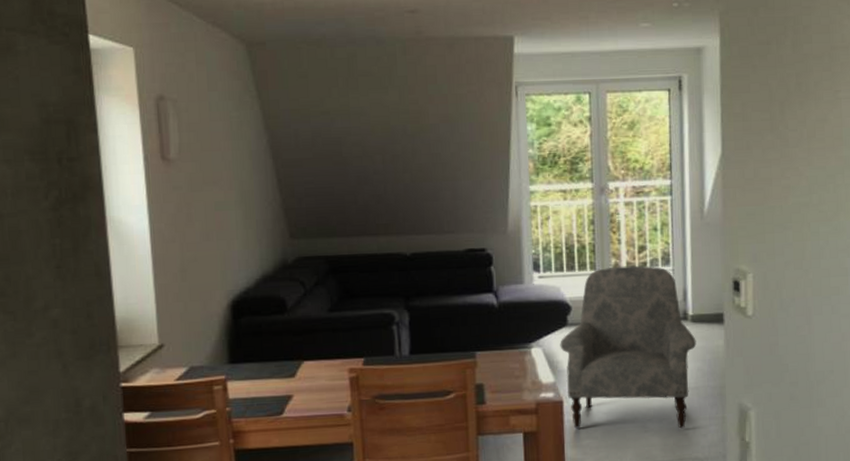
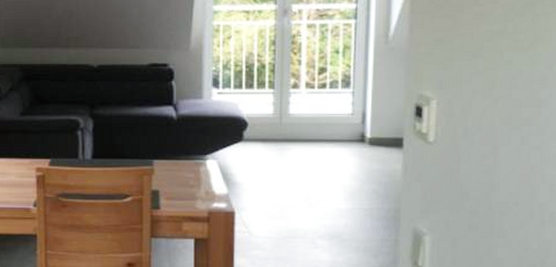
armchair: present [560,265,696,429] -> none [234,86,373,248]

